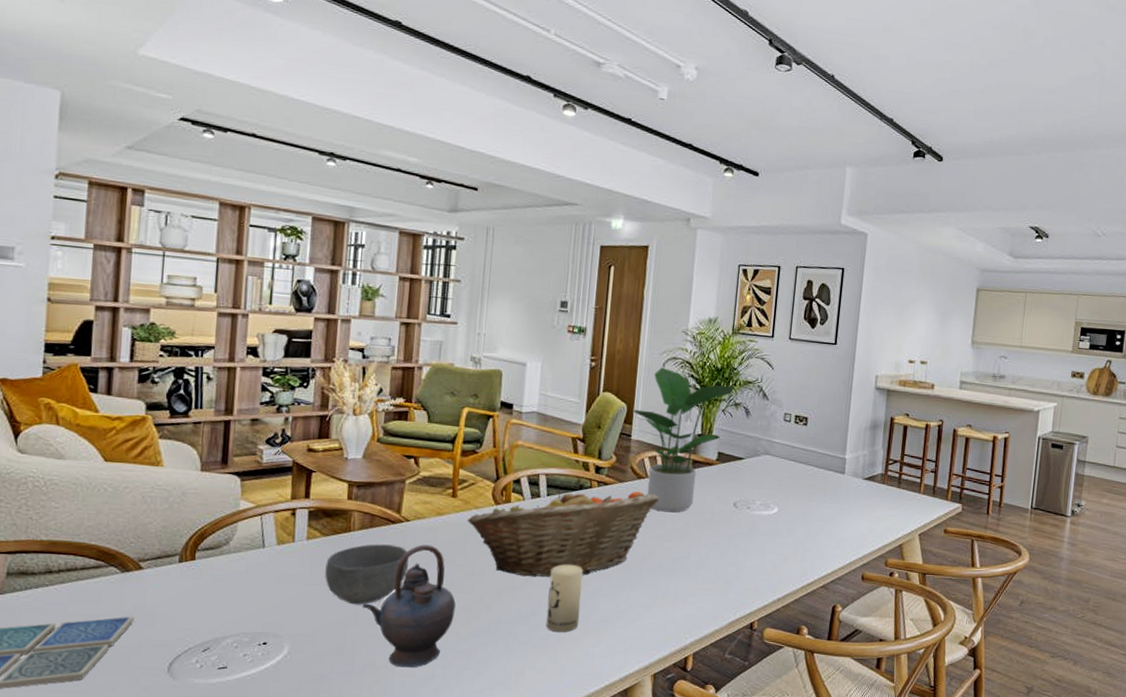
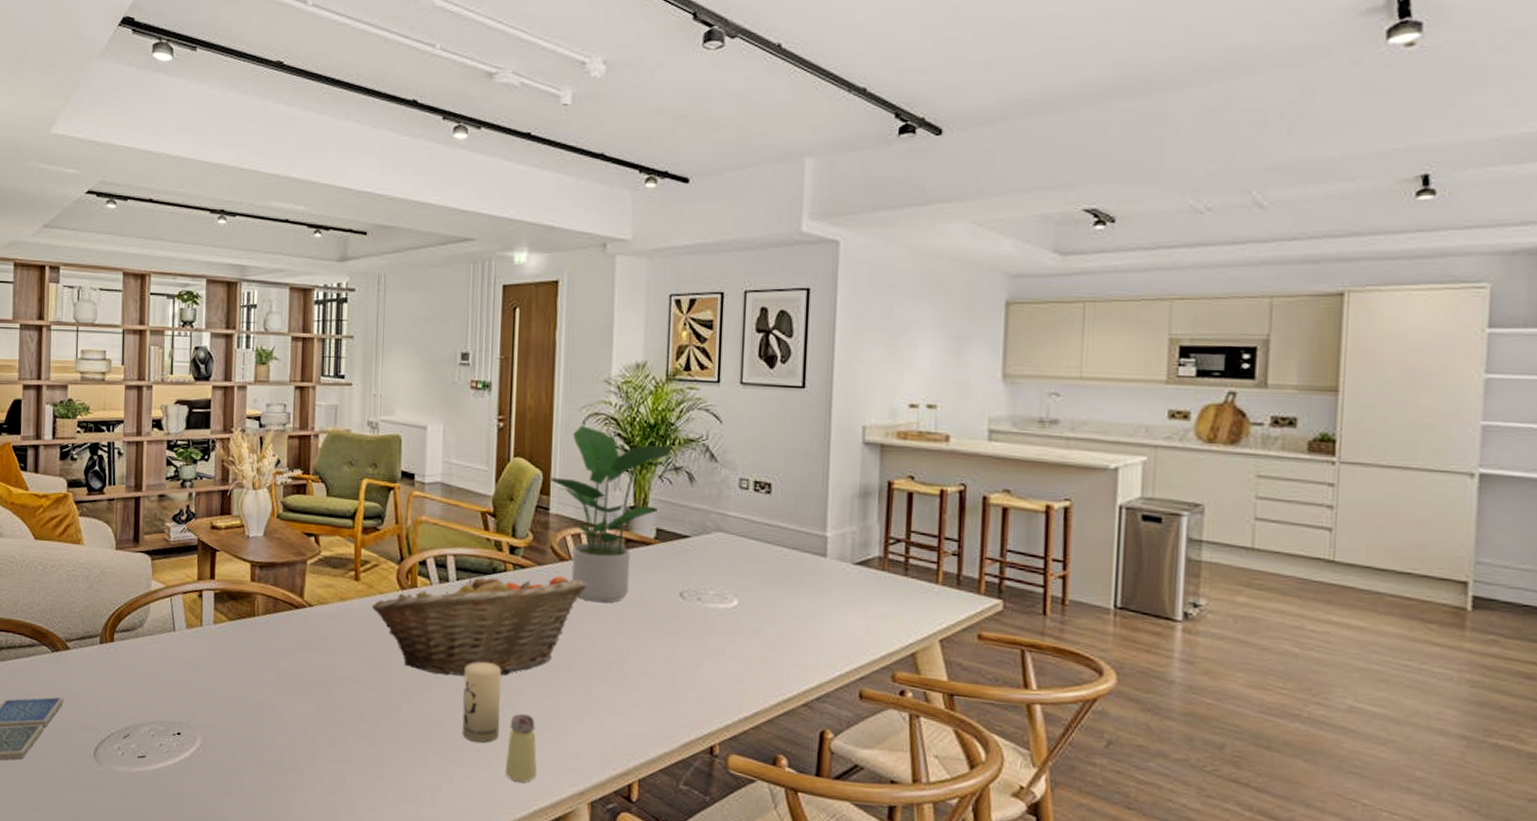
bowl: present [325,544,409,605] -> none [232,630,314,698]
teapot: present [362,544,456,668] -> none [269,633,363,772]
saltshaker: none [582,606,610,663] -> present [505,713,537,783]

